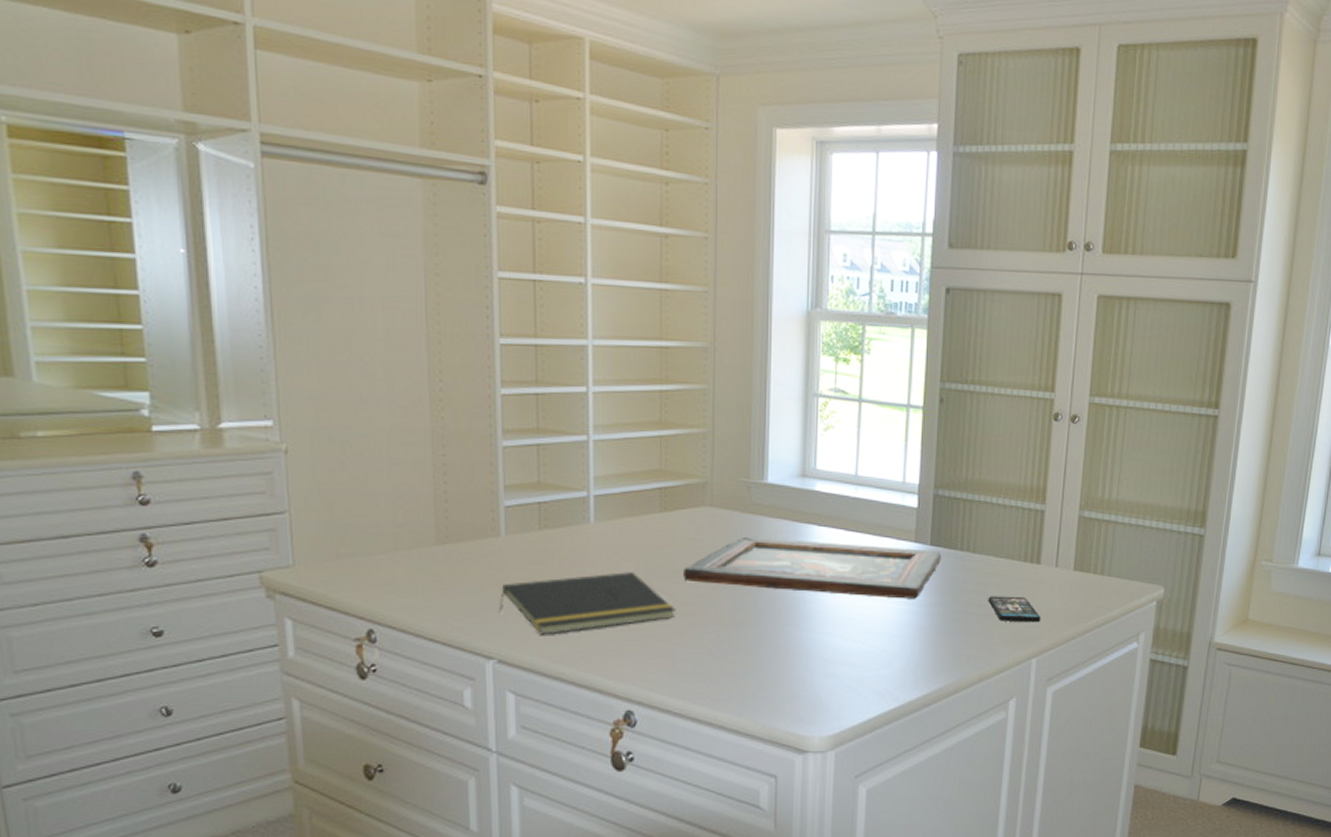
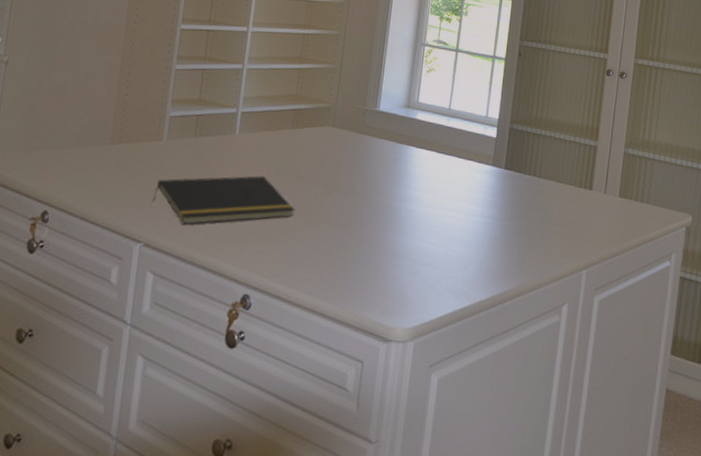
decorative tray: present [683,536,941,599] -> none [304,152,513,213]
smartphone: present [988,596,1041,623] -> none [549,214,592,239]

